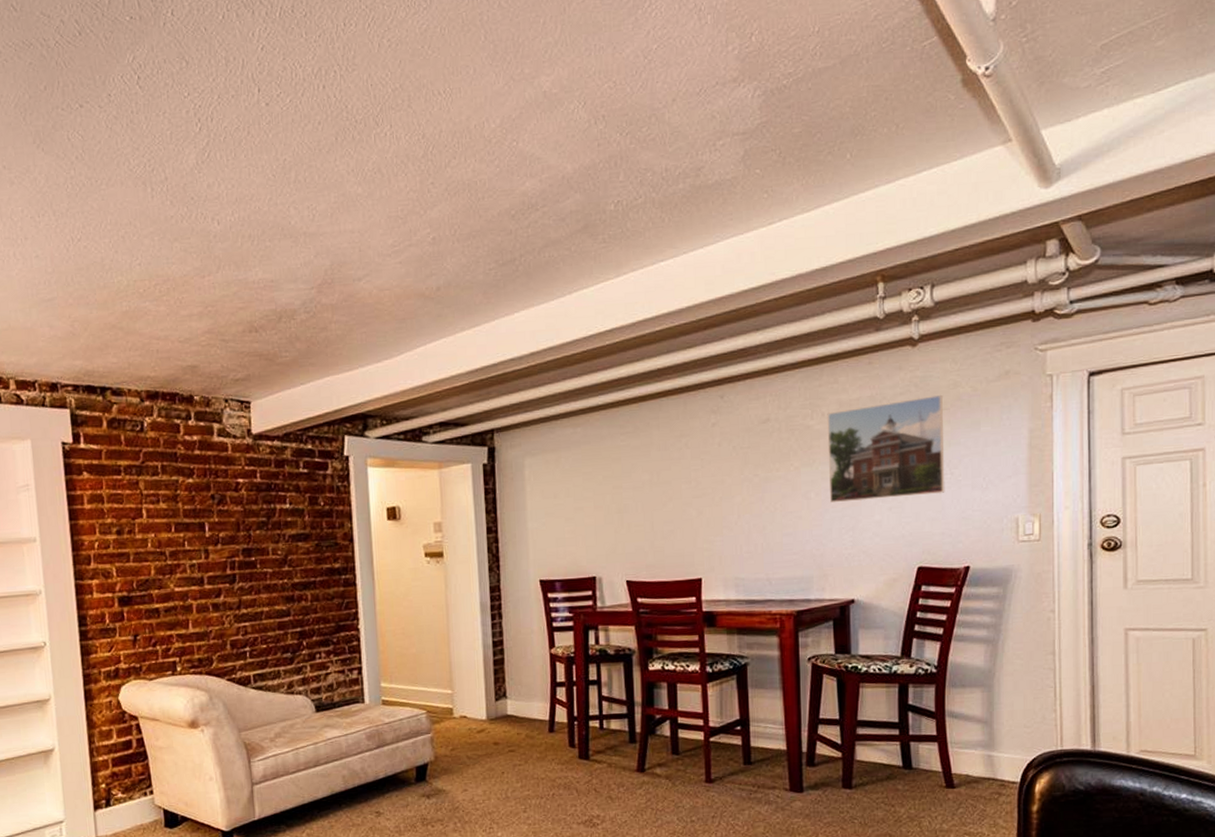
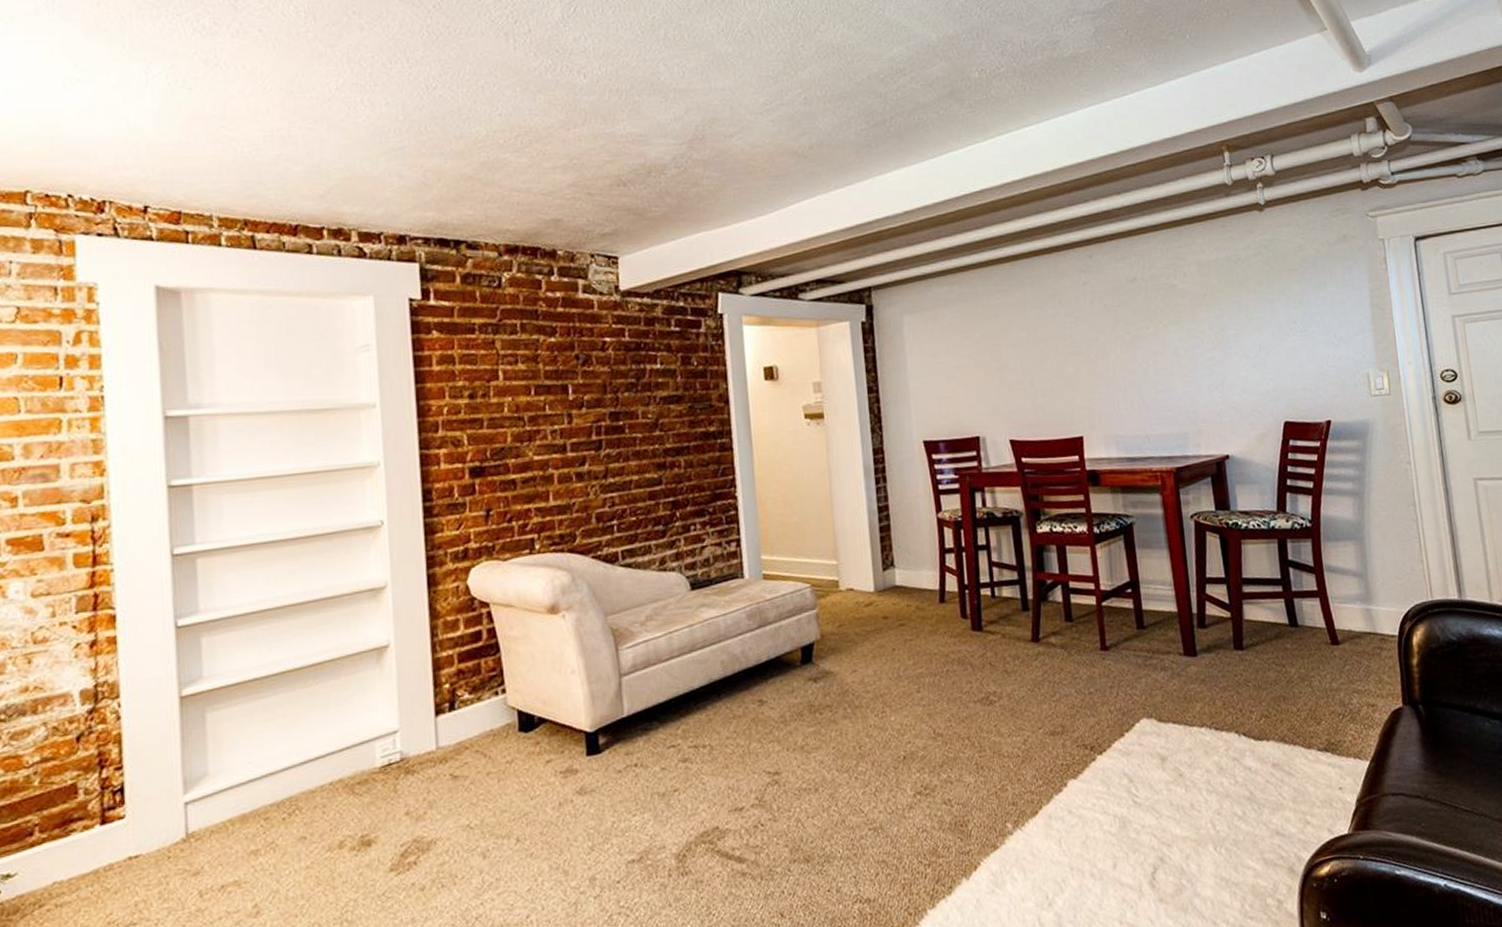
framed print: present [827,394,945,502] -> none [1188,256,1302,359]

